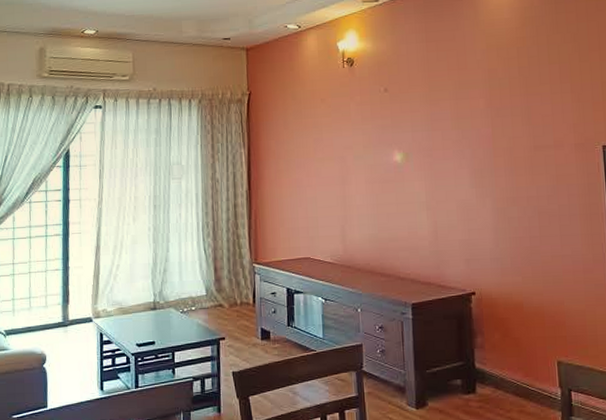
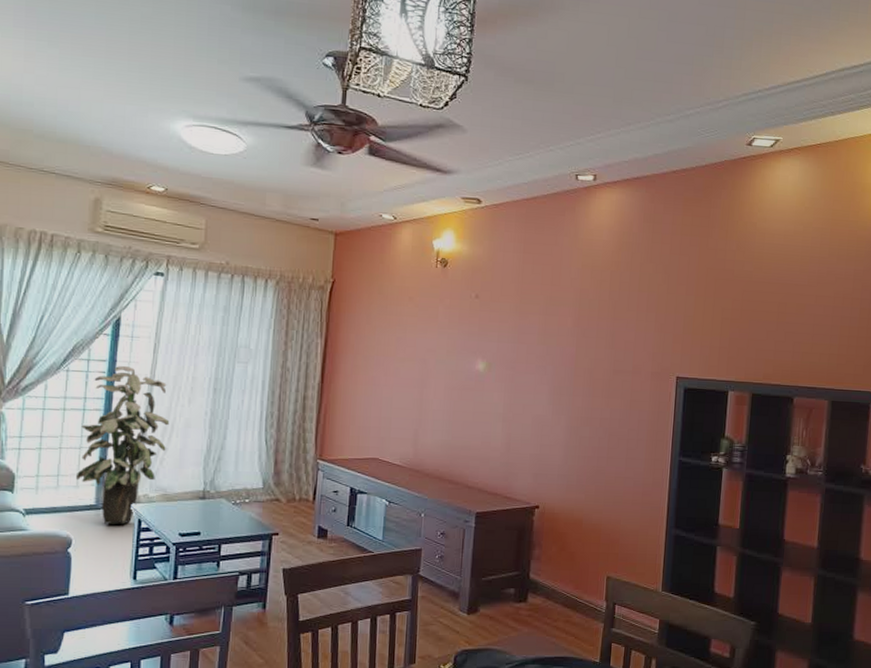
indoor plant: none [44,193,119,339] -> present [75,366,170,525]

